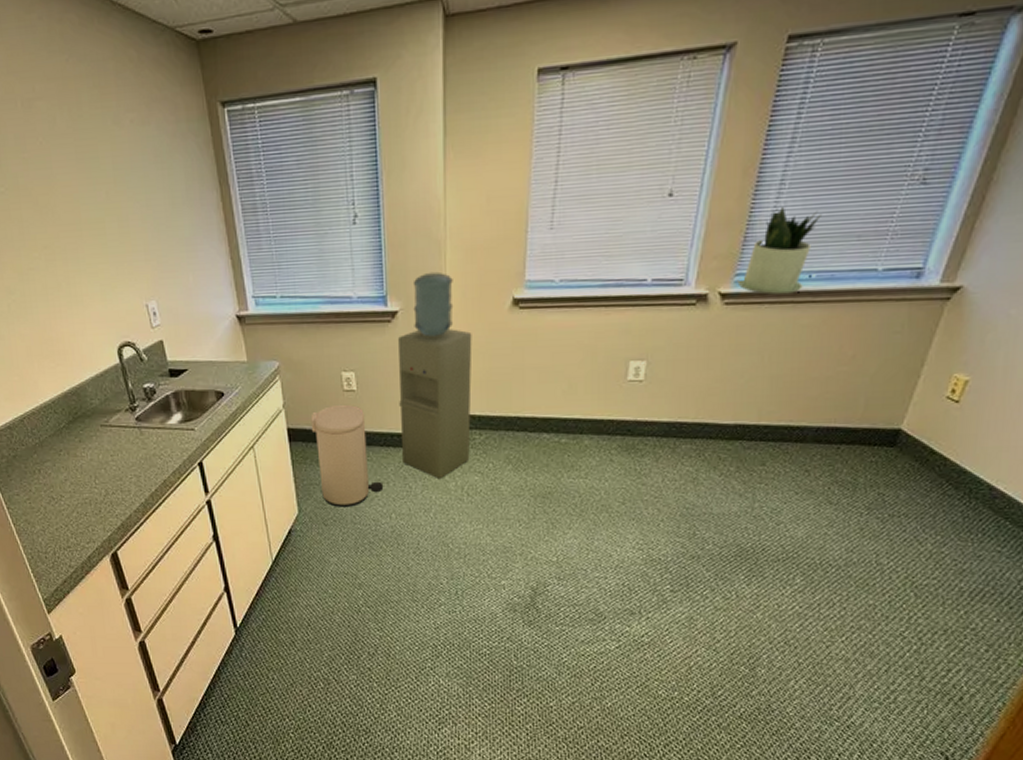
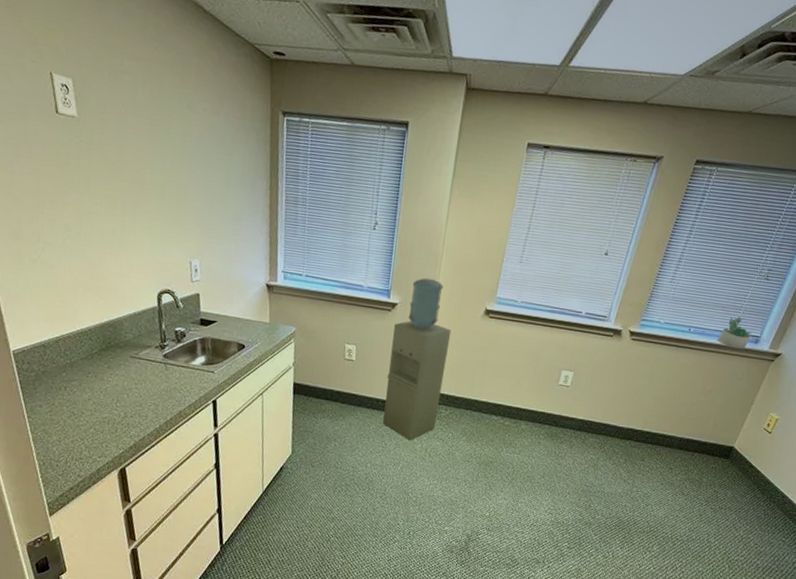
pedal bin: present [310,404,384,507] -> none [313,369,365,454]
planter: present [737,206,821,296] -> none [642,277,702,341]
succulent plant: none [856,244,909,292] -> present [718,317,752,350]

